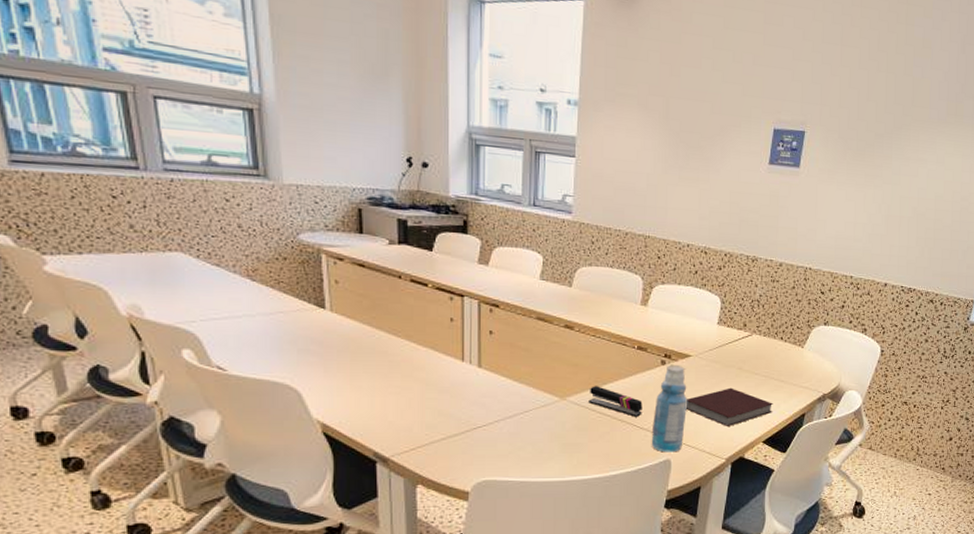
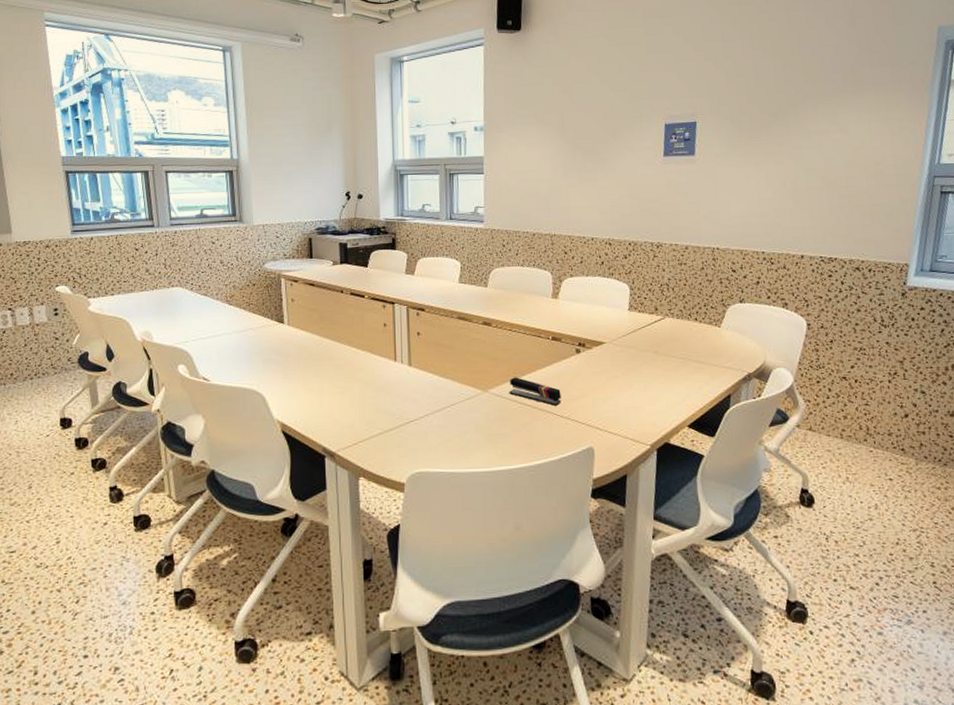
bottle: present [651,364,688,453] -> none [572,352,606,440]
notebook: present [685,387,774,426] -> none [604,372,695,411]

